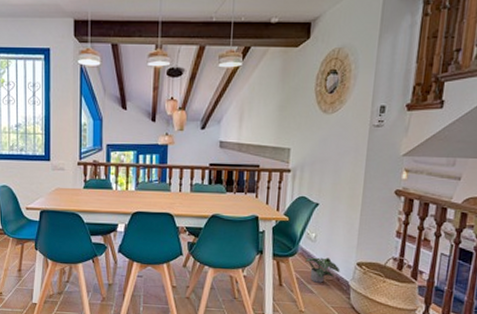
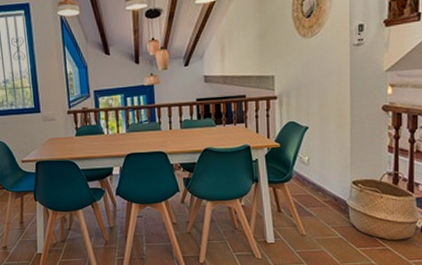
potted plant: present [305,257,341,284] -> none [301,179,337,206]

